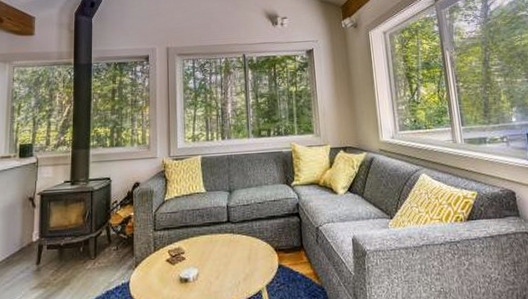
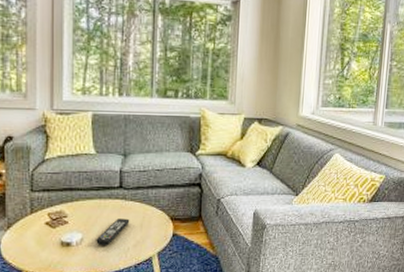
remote control: none [210,252,239,280] -> present [96,218,130,245]

